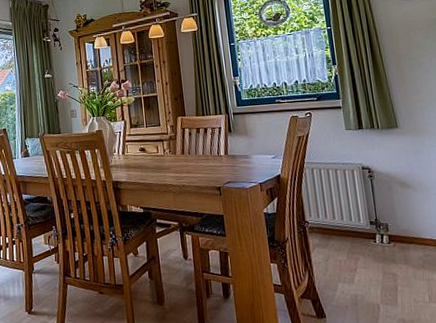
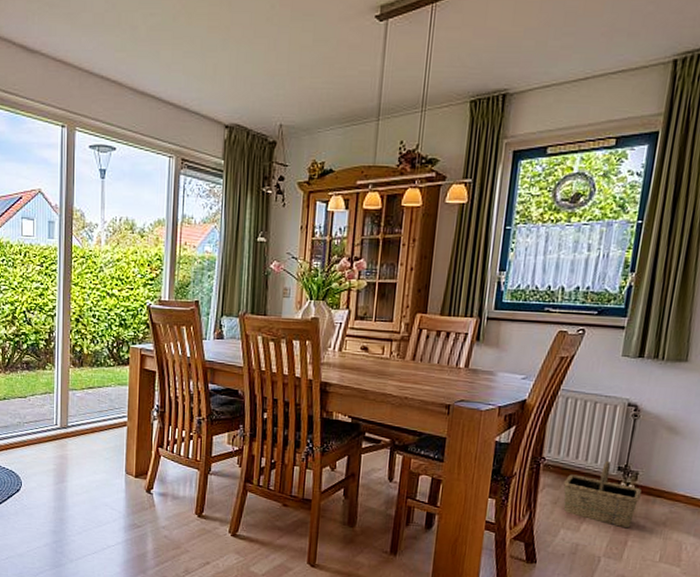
basket: none [329,217,396,274] -> present [563,460,642,527]

